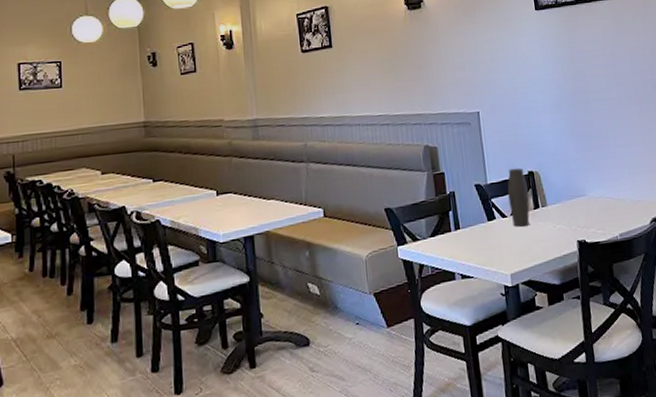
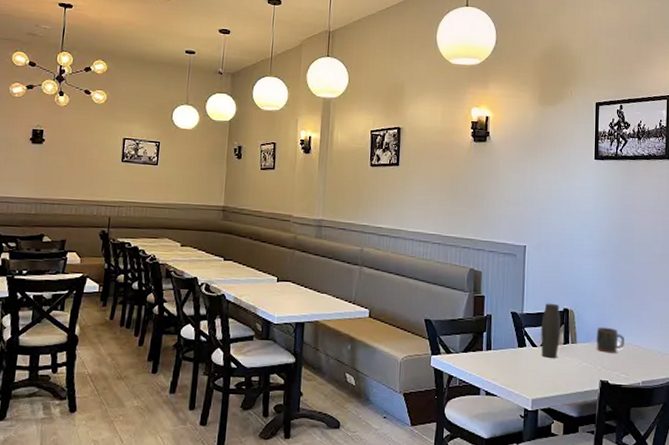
mug: none [565,183,596,211] -> present [595,327,624,353]

